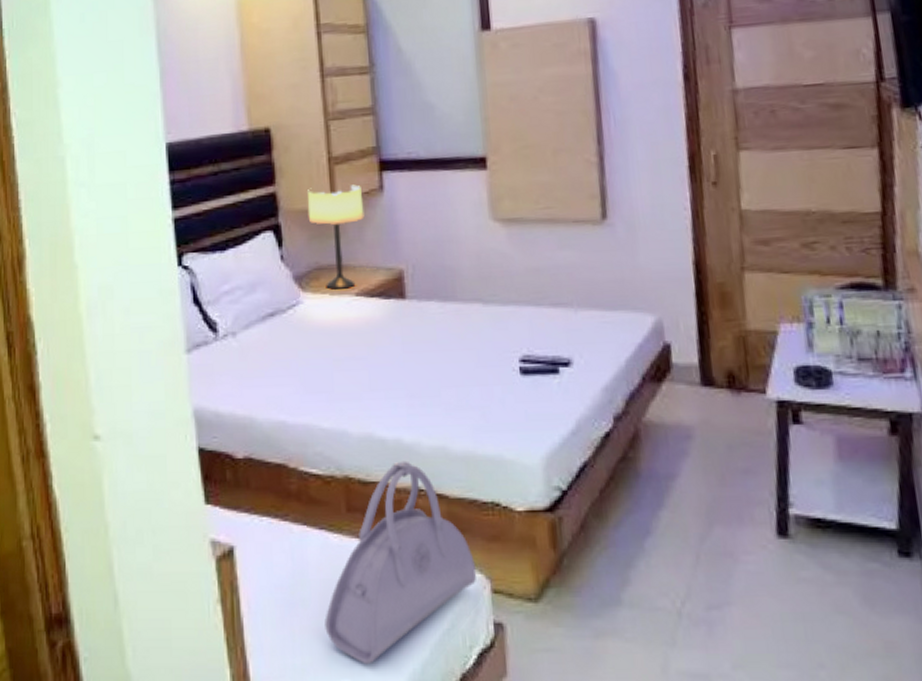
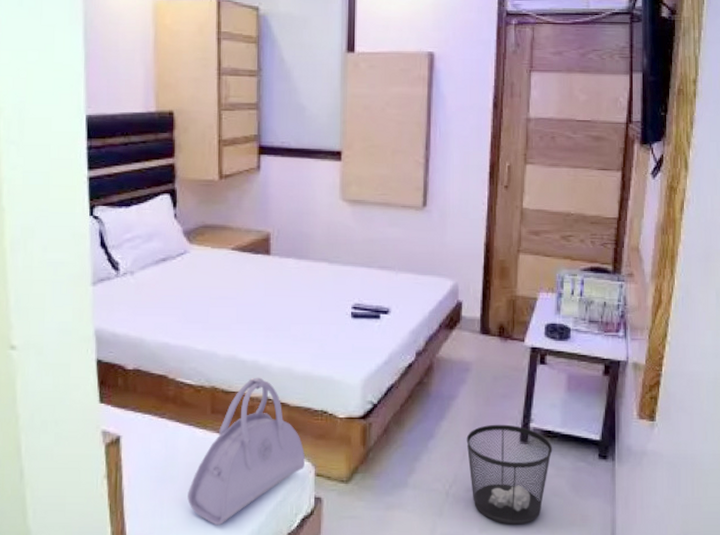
table lamp: present [307,184,365,291] -> none [198,163,244,245]
waste bin: none [698,511,828,657] -> present [466,424,553,525]

